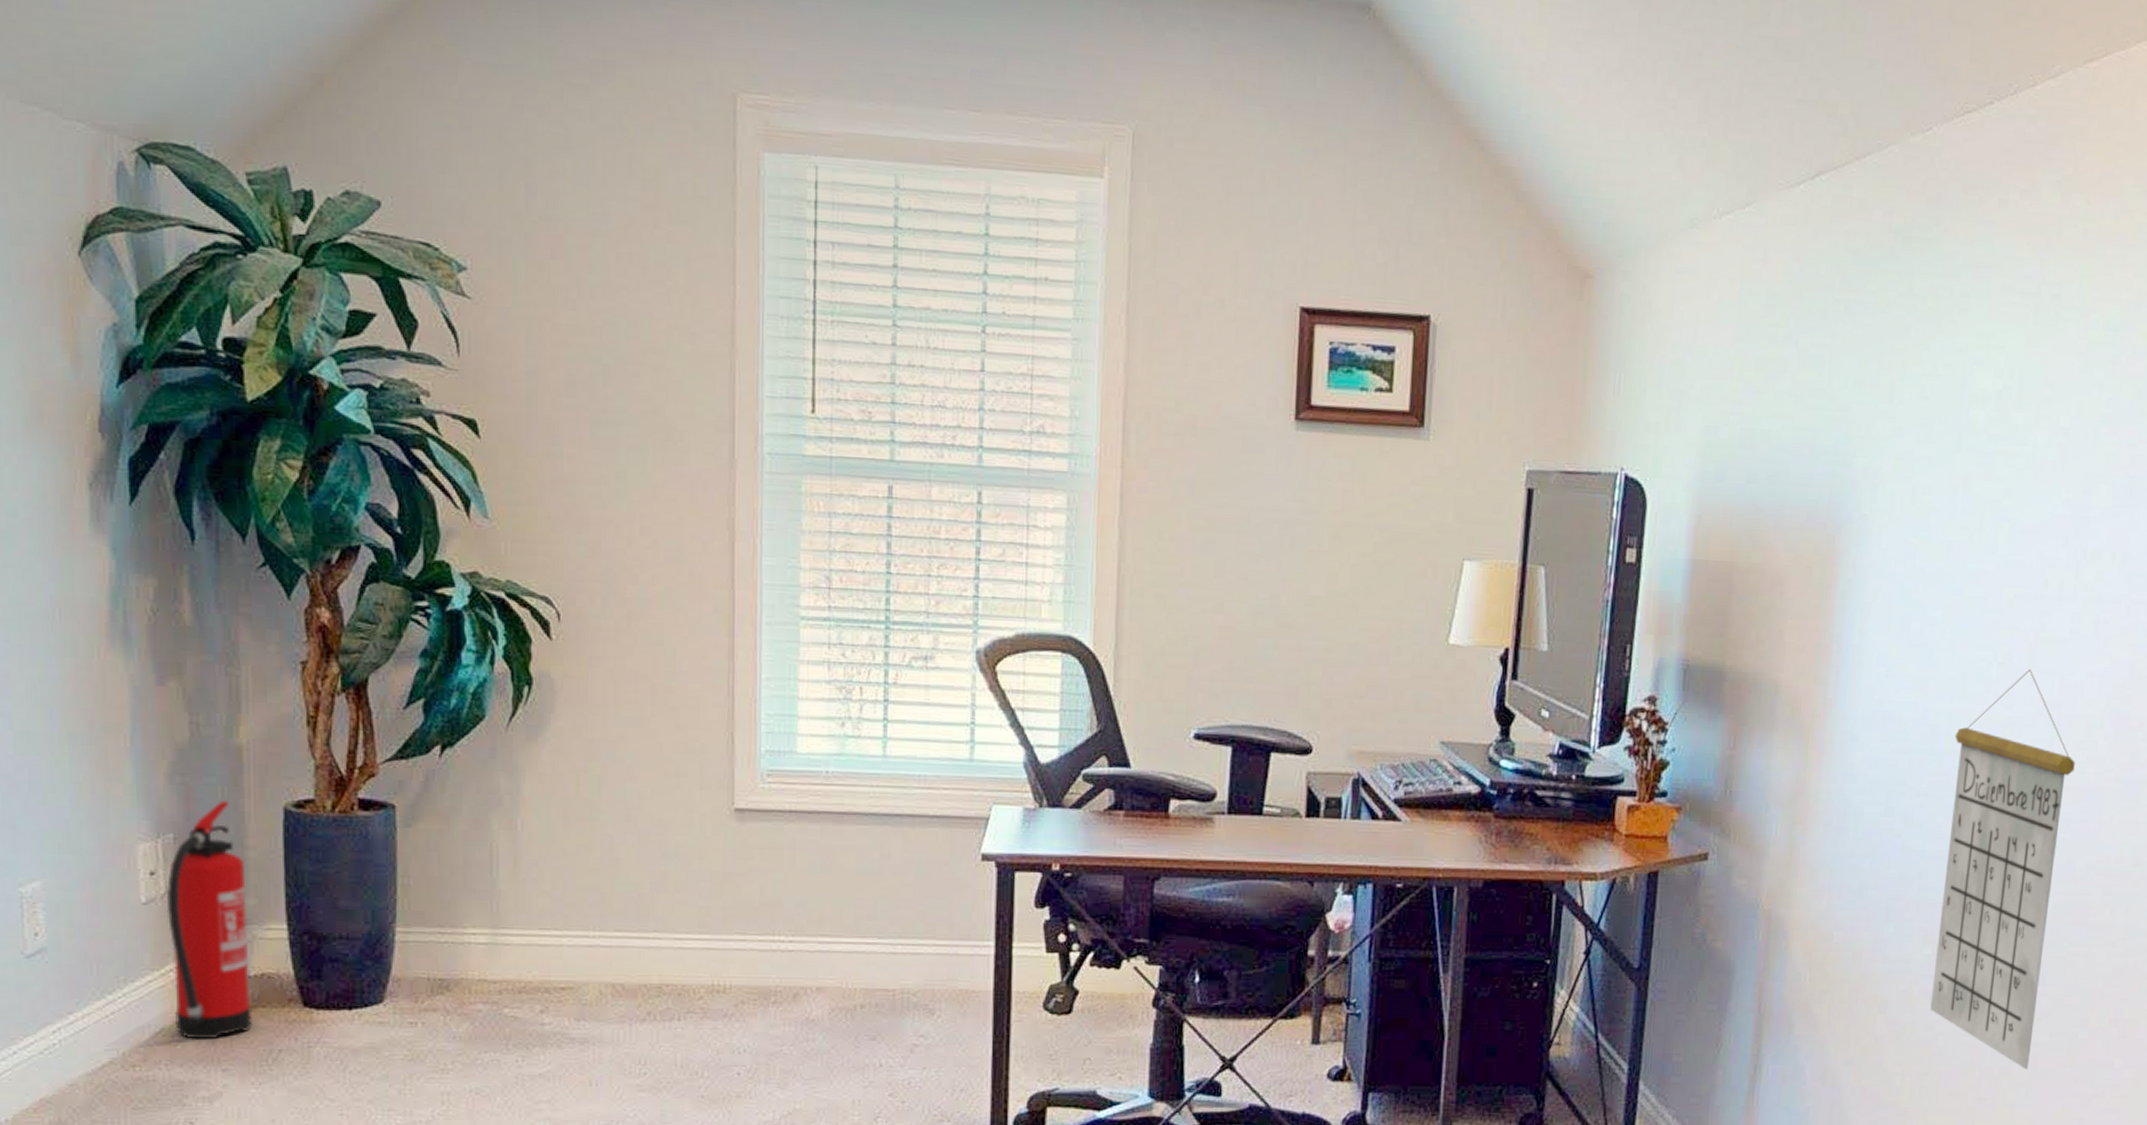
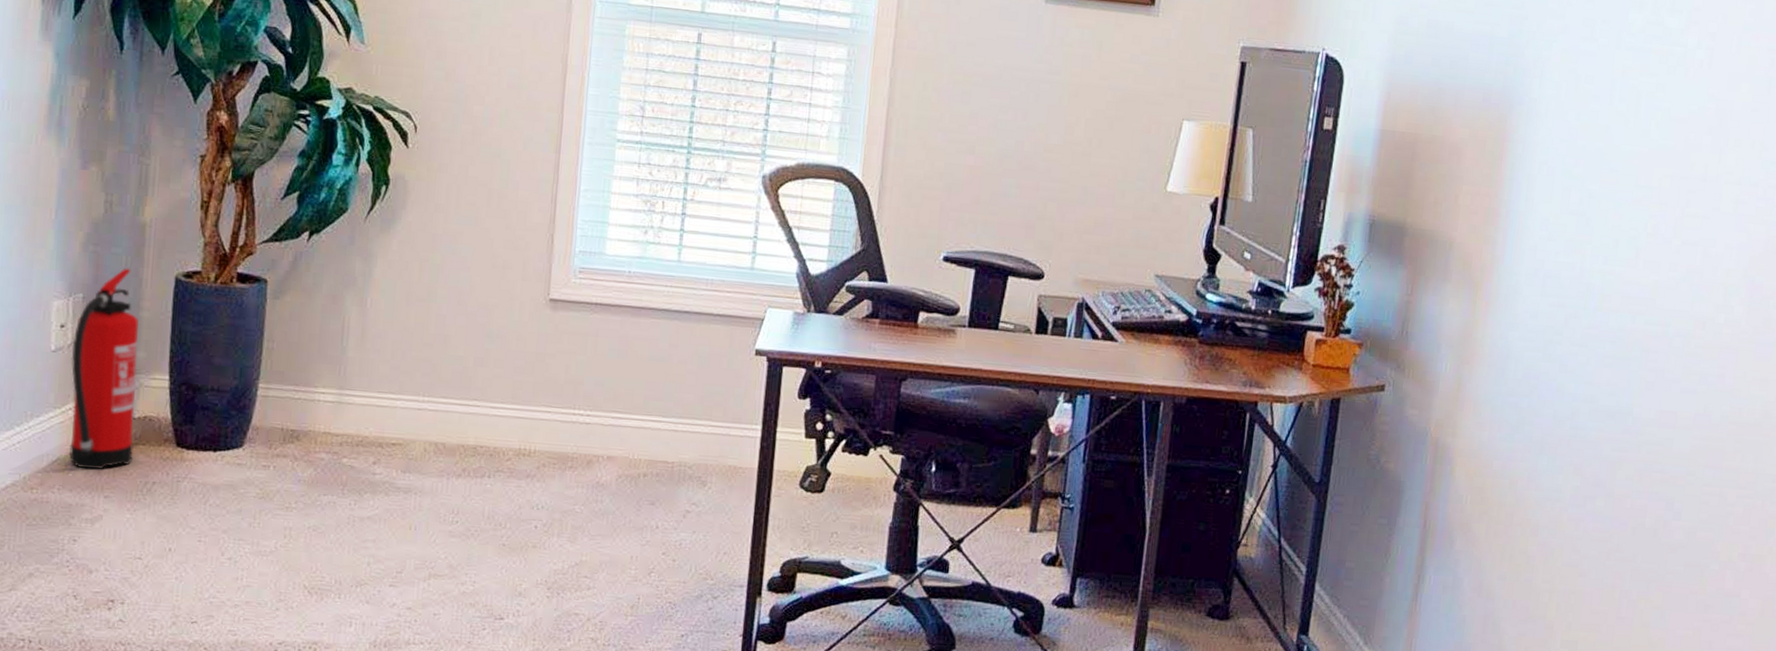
calendar: present [1930,669,2075,1070] -> none [1577,240,1714,595]

